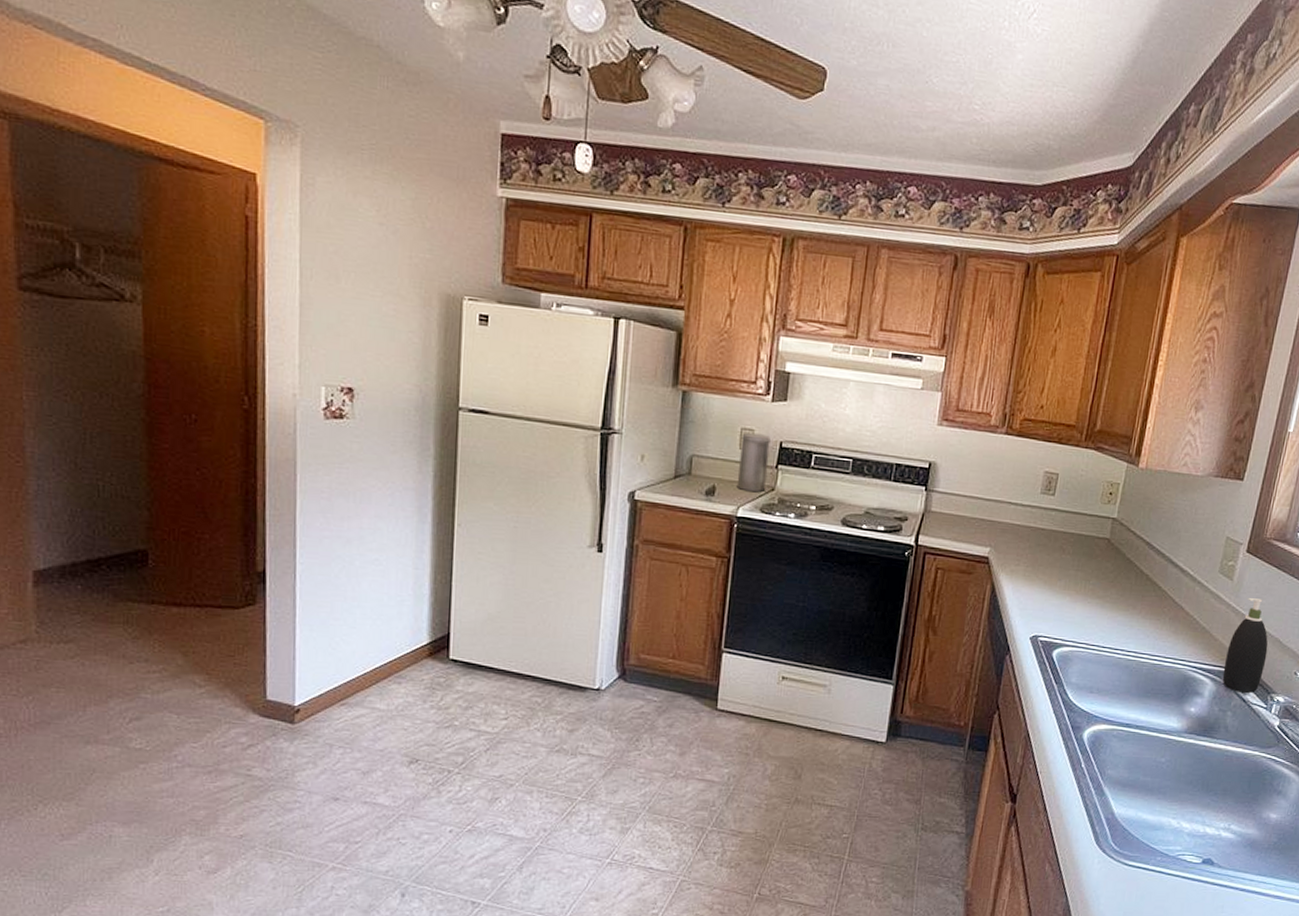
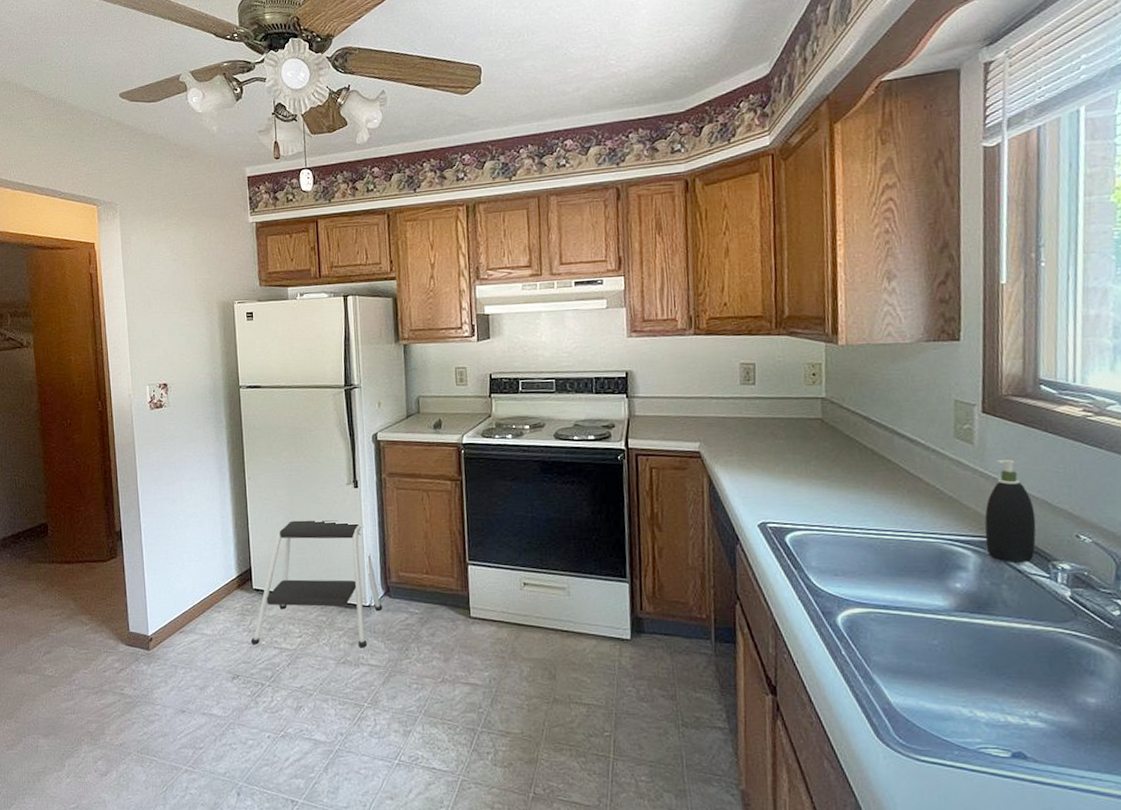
step stool: none [440,582,615,736] -> present [251,520,383,648]
canister: present [736,432,771,493] -> none [457,370,483,421]

